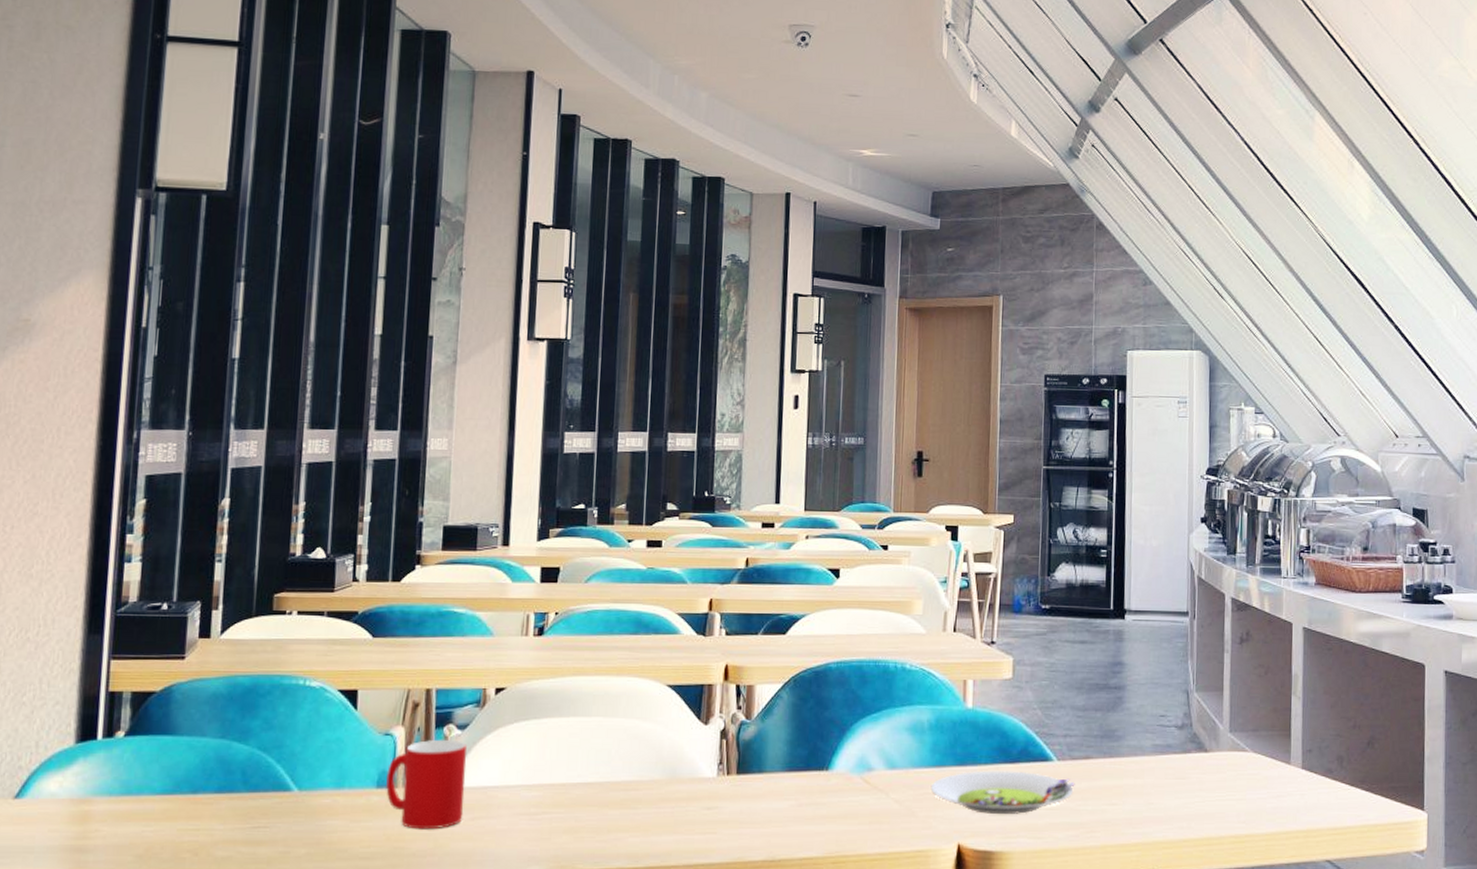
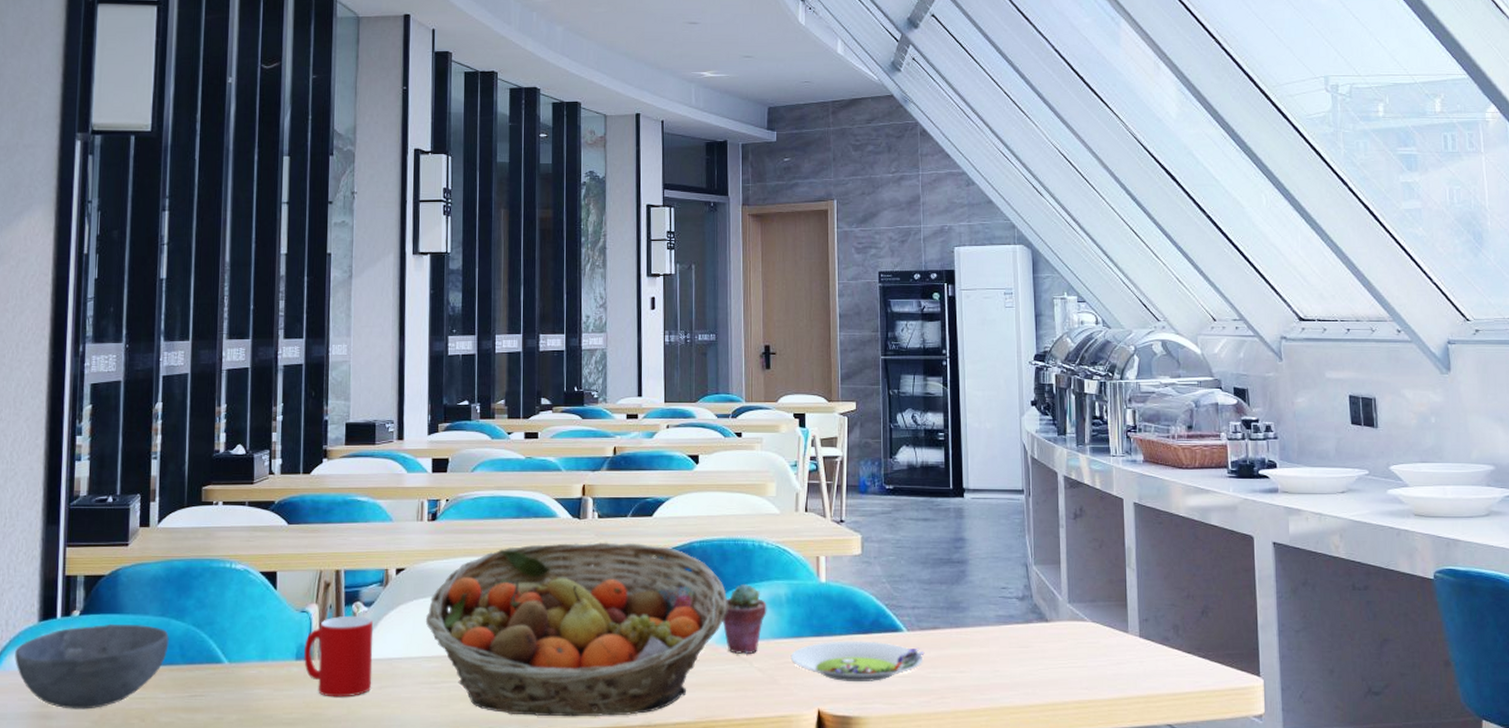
bowl: none [45,746,230,842] -> present [15,623,169,710]
fruit basket: none [526,661,865,852] -> present [425,542,728,717]
potted succulent: none [859,708,908,784] -> present [723,583,767,654]

